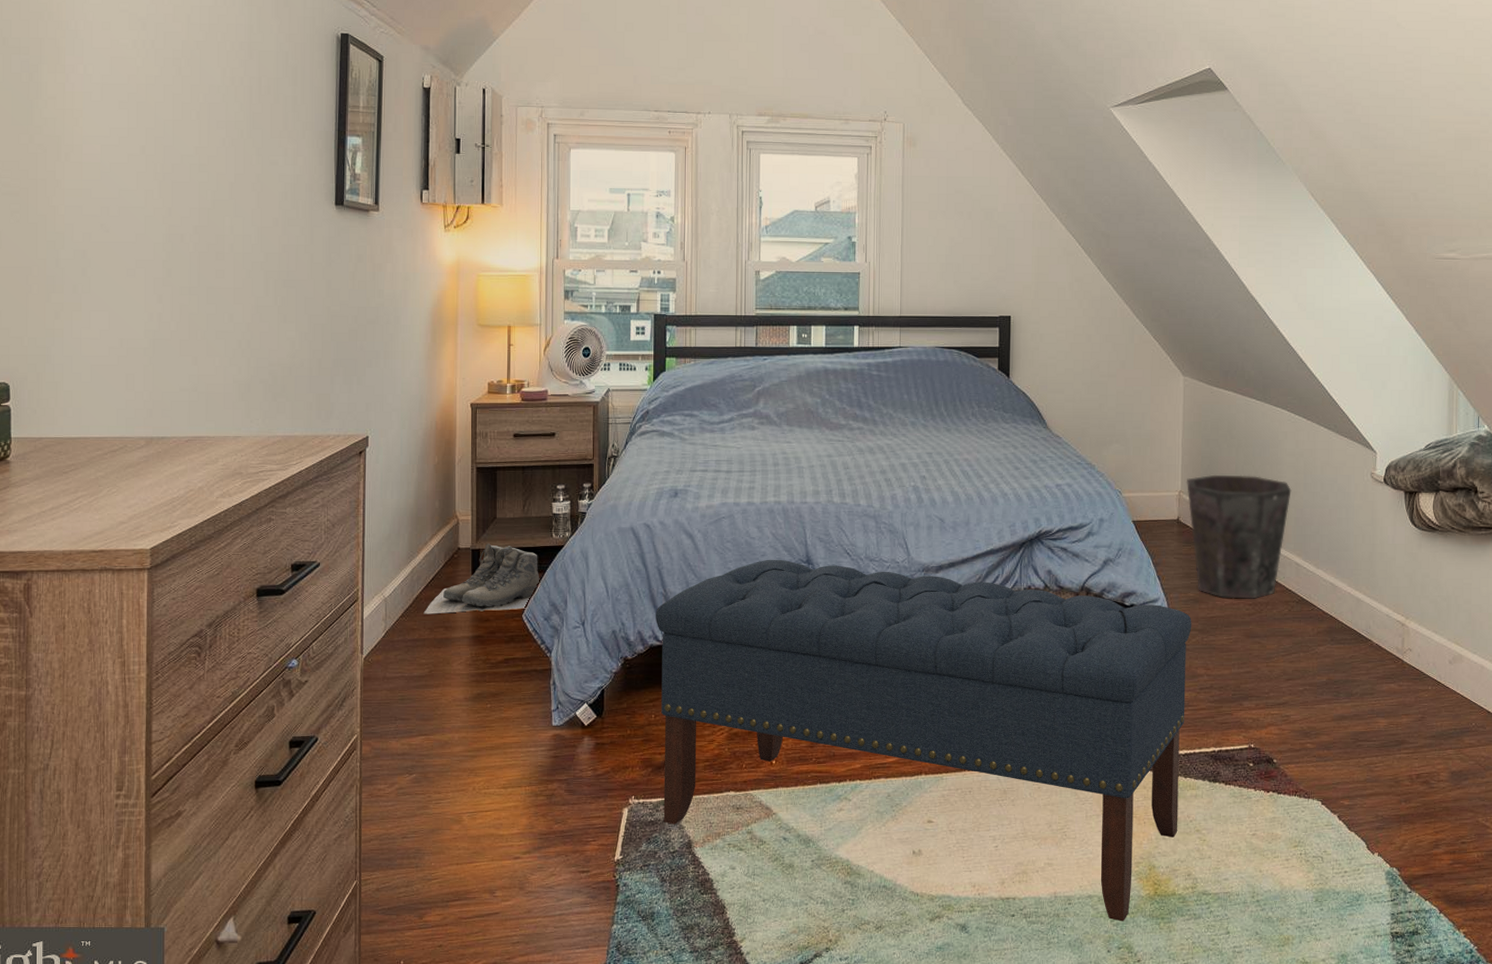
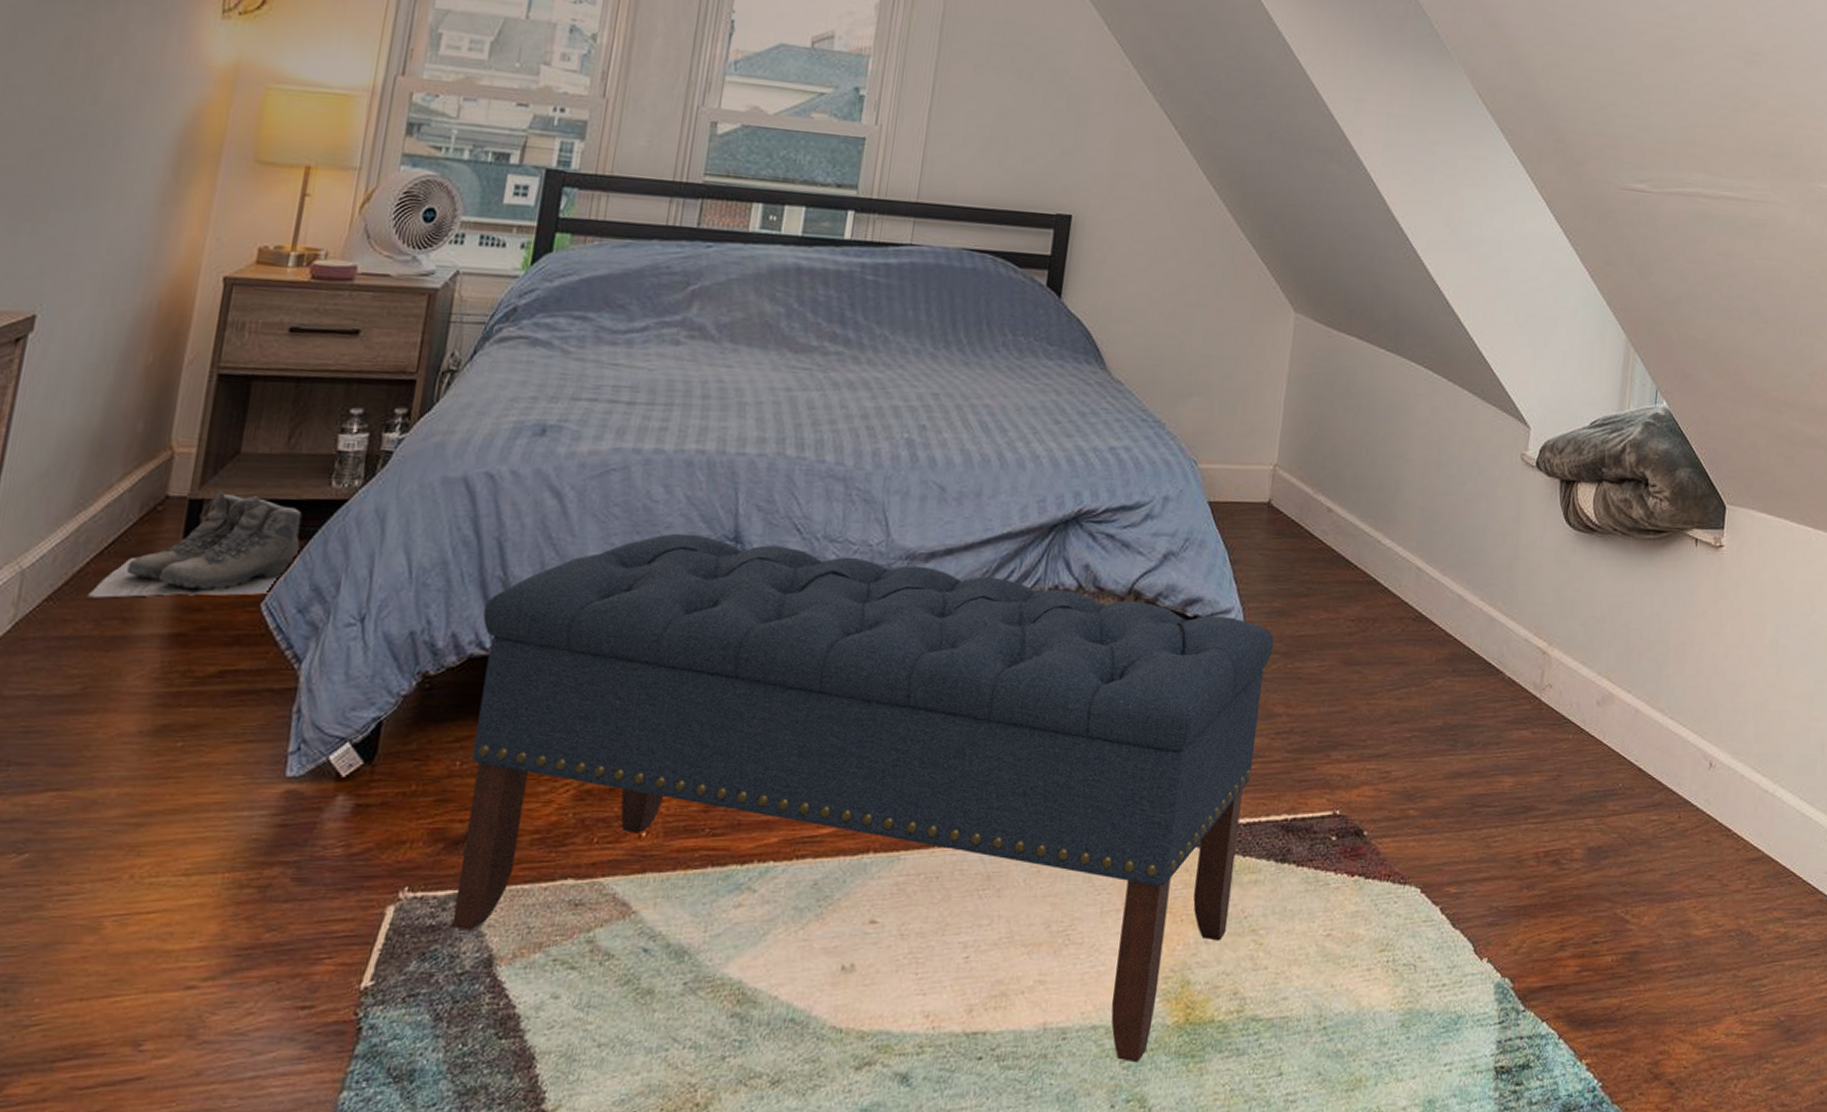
waste bin: present [1186,474,1292,599] -> none [1284,445,1420,613]

